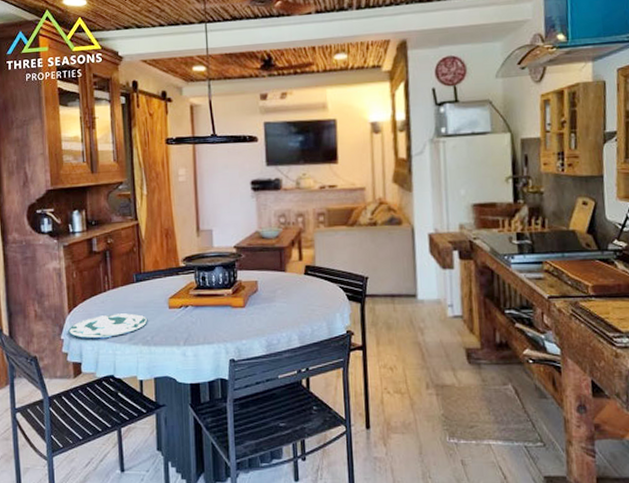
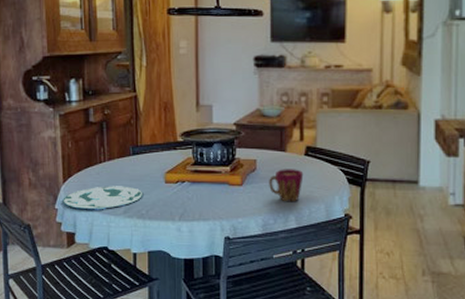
cup: none [271,288,304,322] -> present [269,169,304,202]

